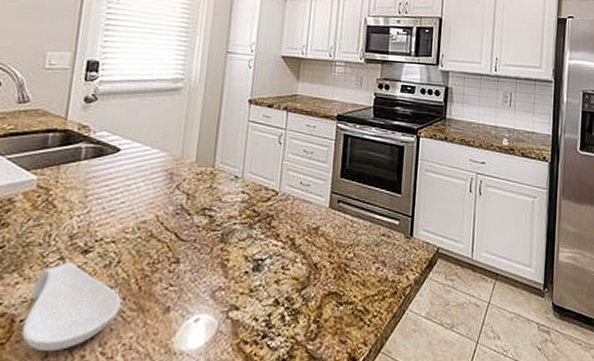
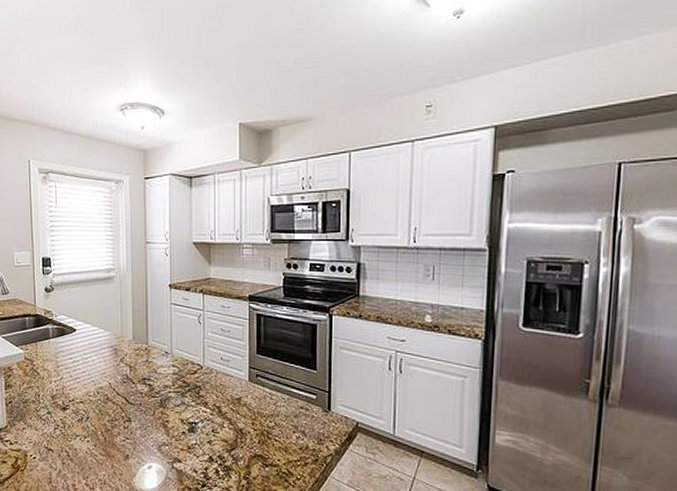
spoon rest: present [22,261,121,352] -> none [33,415,94,480]

